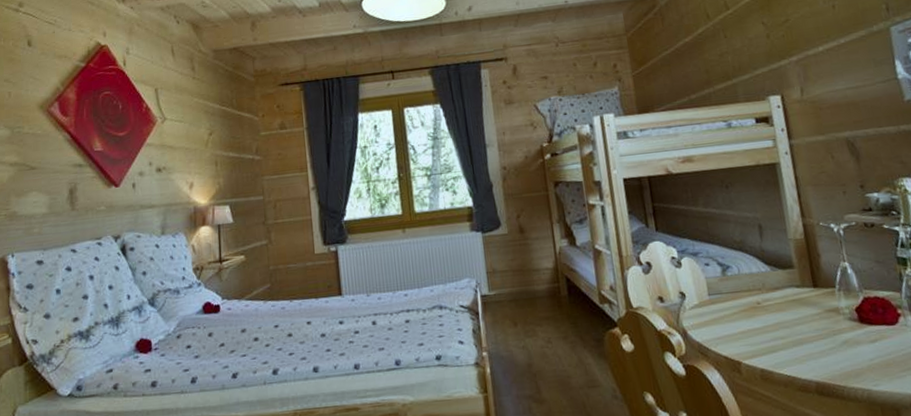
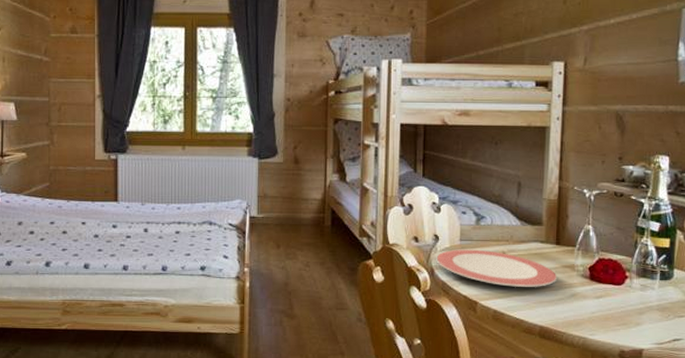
plate: none [686,302,823,341] -> present [436,249,558,287]

